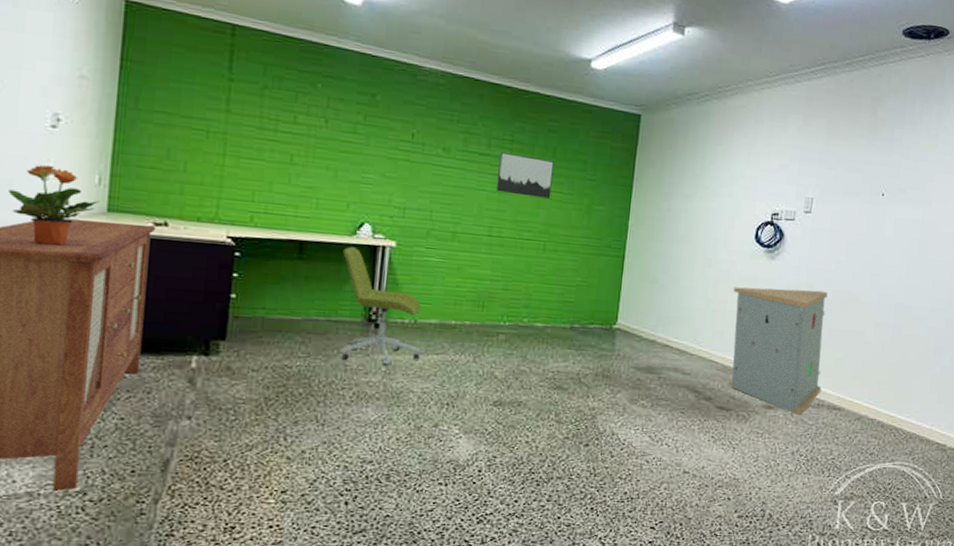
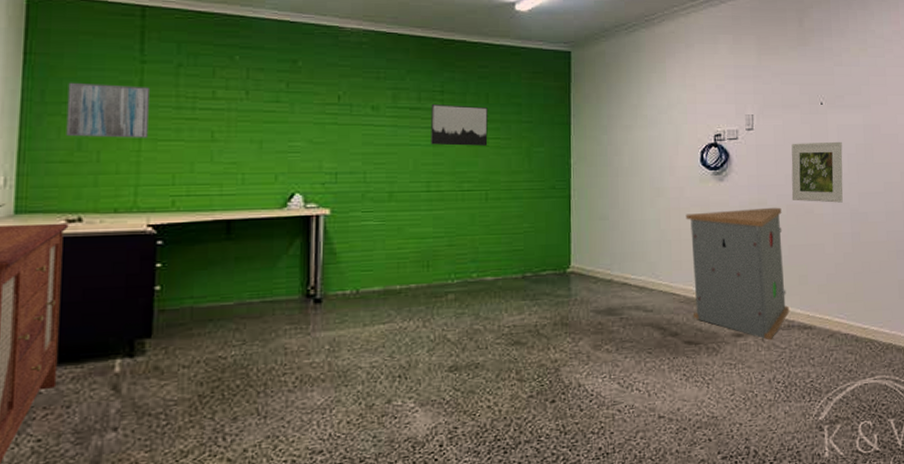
wall art: none [156,92,237,154] -> present [66,82,151,138]
office chair: present [340,246,421,366] -> none [274,219,367,344]
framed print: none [839,230,898,294] -> present [791,141,843,203]

